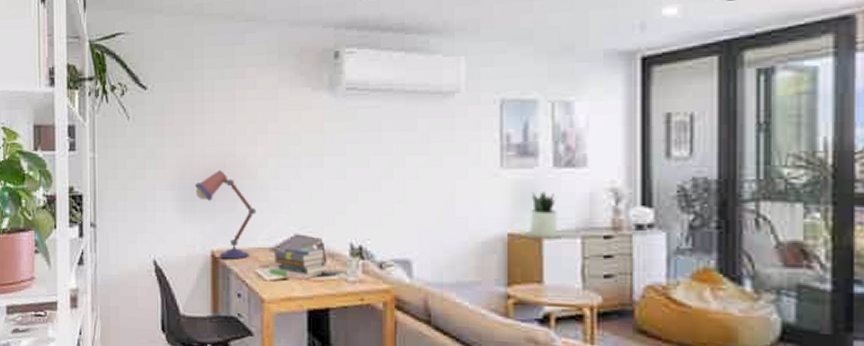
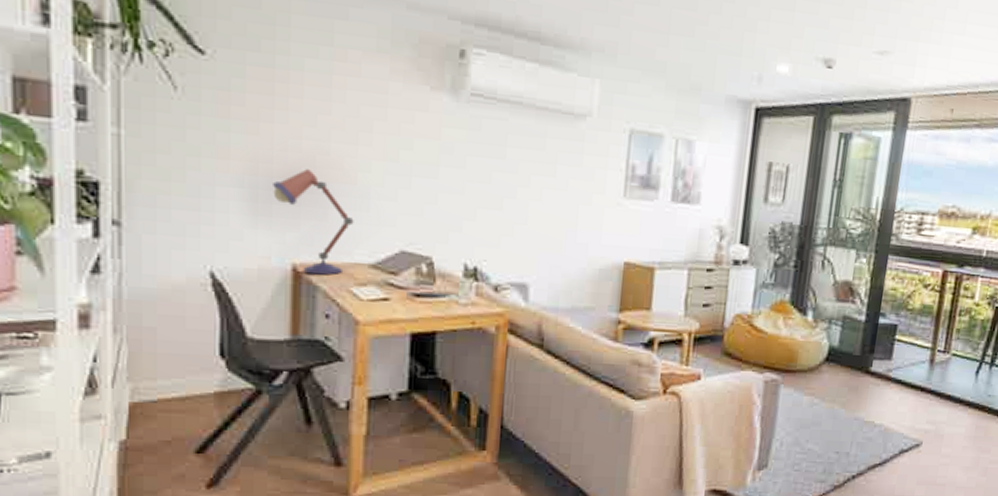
books: present [269,246,327,280] -> none [367,263,436,301]
planter: present [527,192,560,238] -> none [642,224,671,269]

